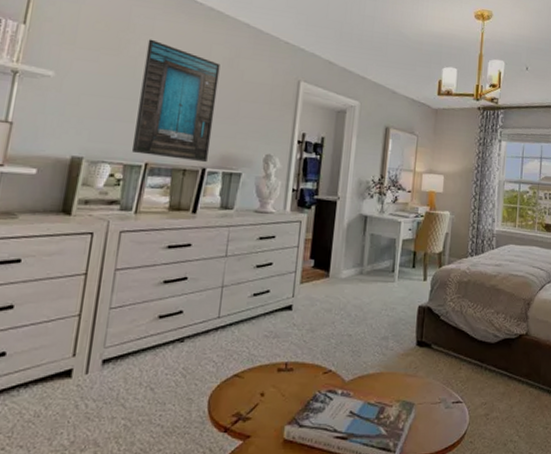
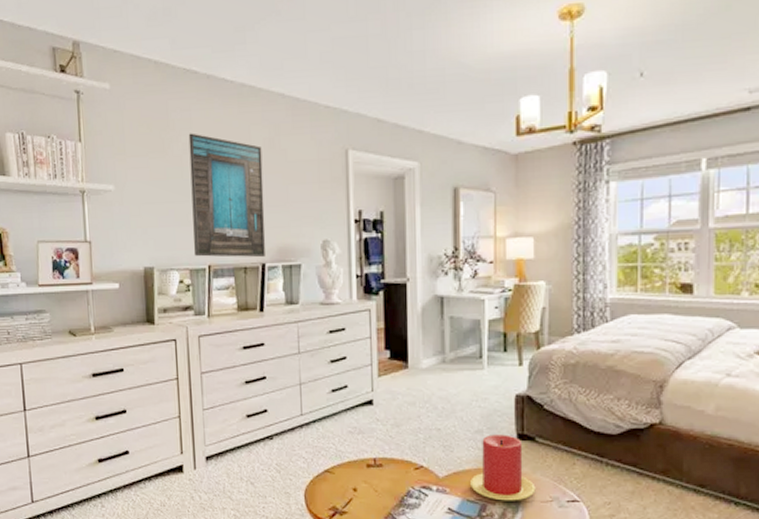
candle: none [372,341,428,403] -> present [470,434,536,501]

